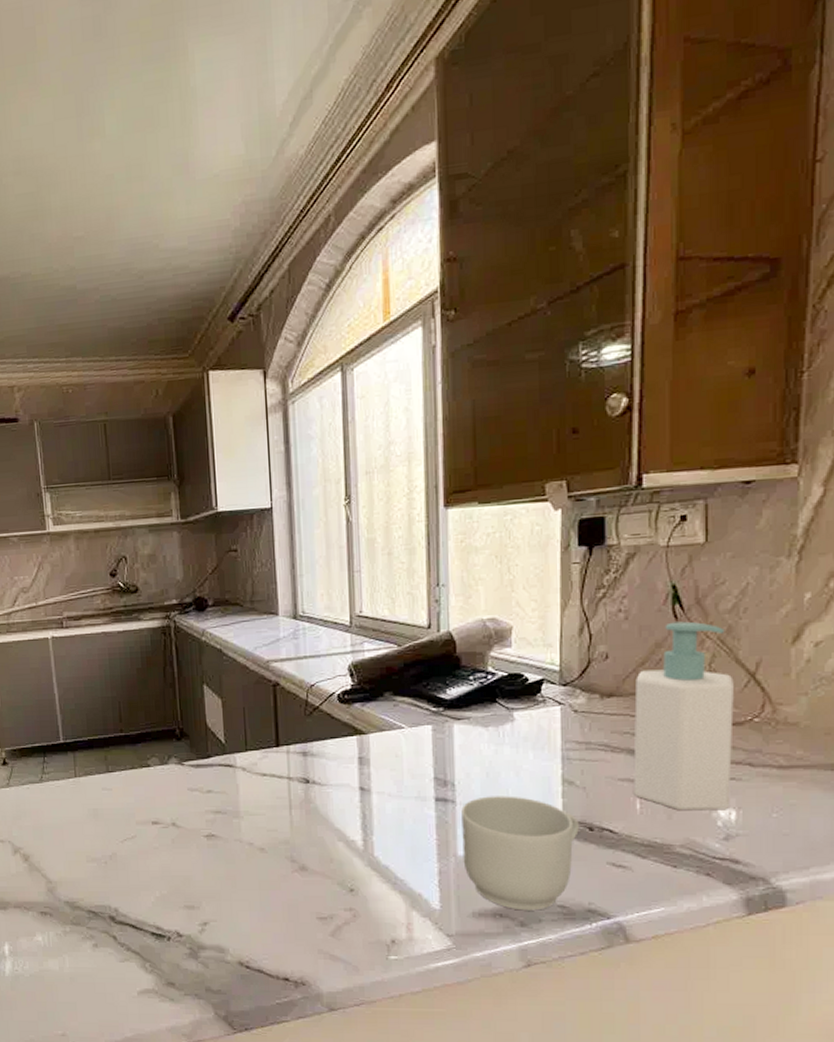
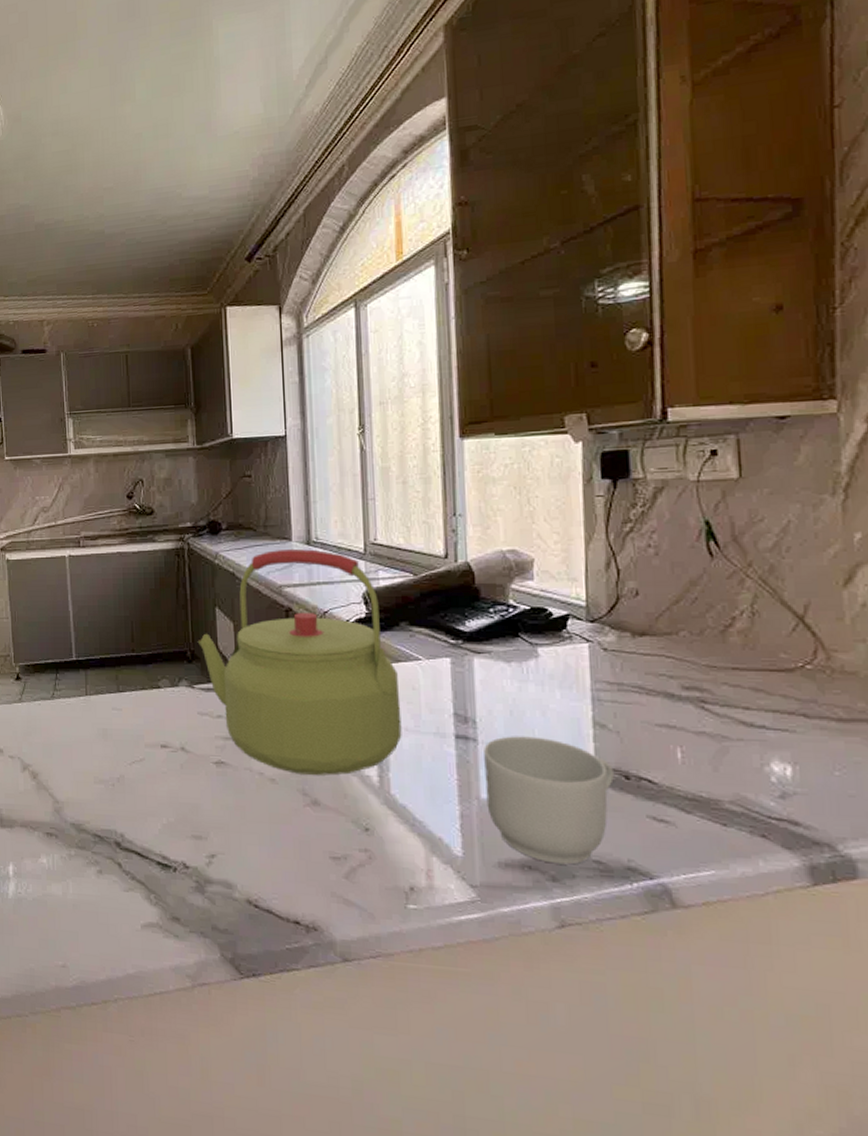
kettle: none [186,623,385,842] -> present [197,549,402,775]
soap bottle: present [633,621,734,811] -> none [669,559,784,765]

